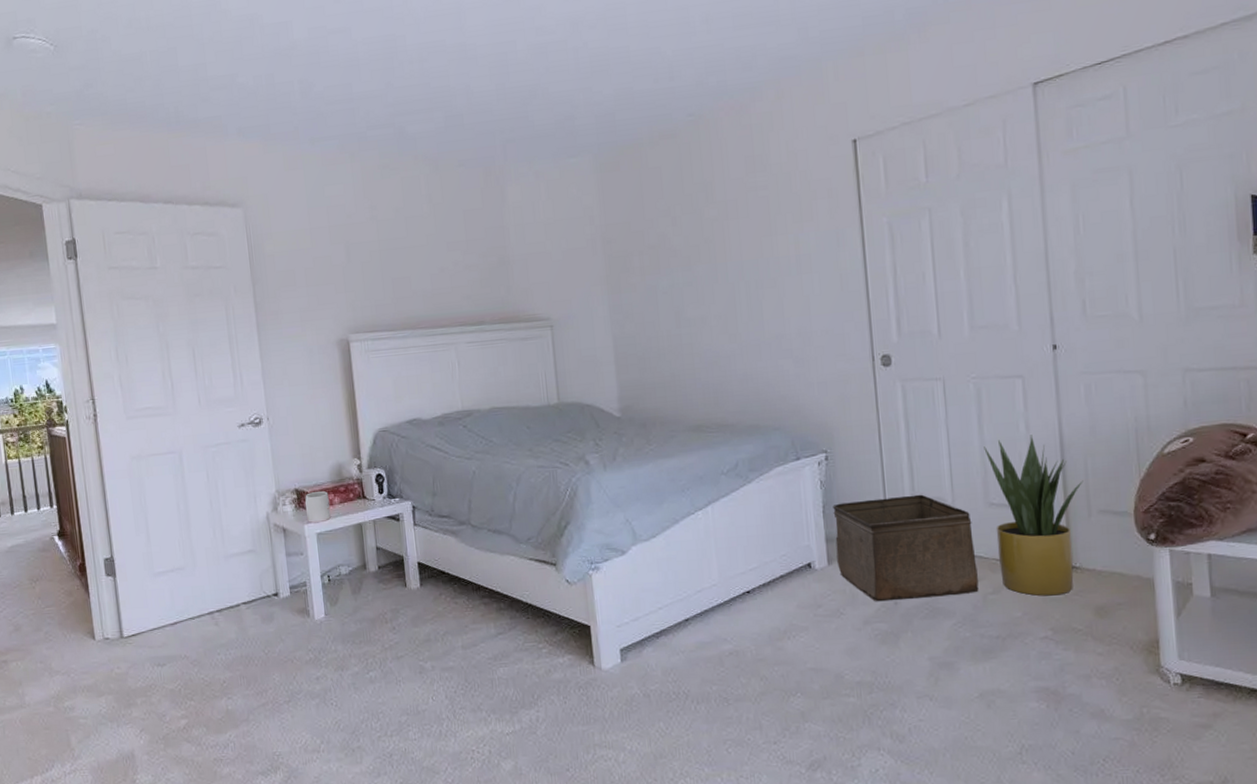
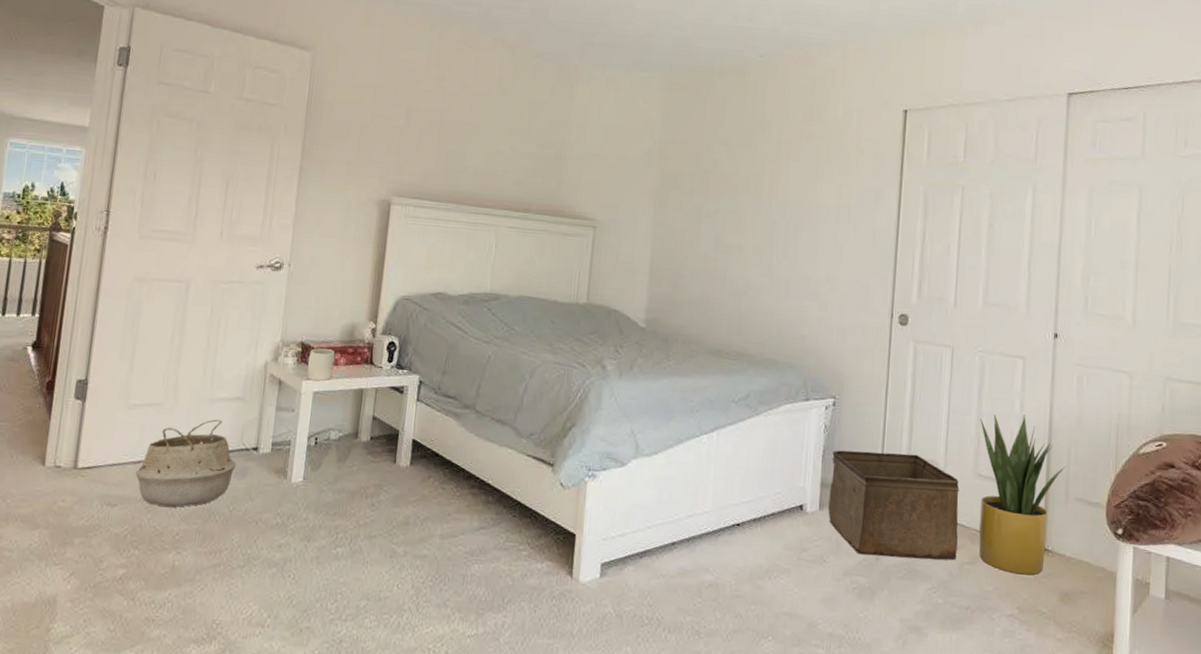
woven basket: none [175,573,262,660] -> present [135,419,237,507]

